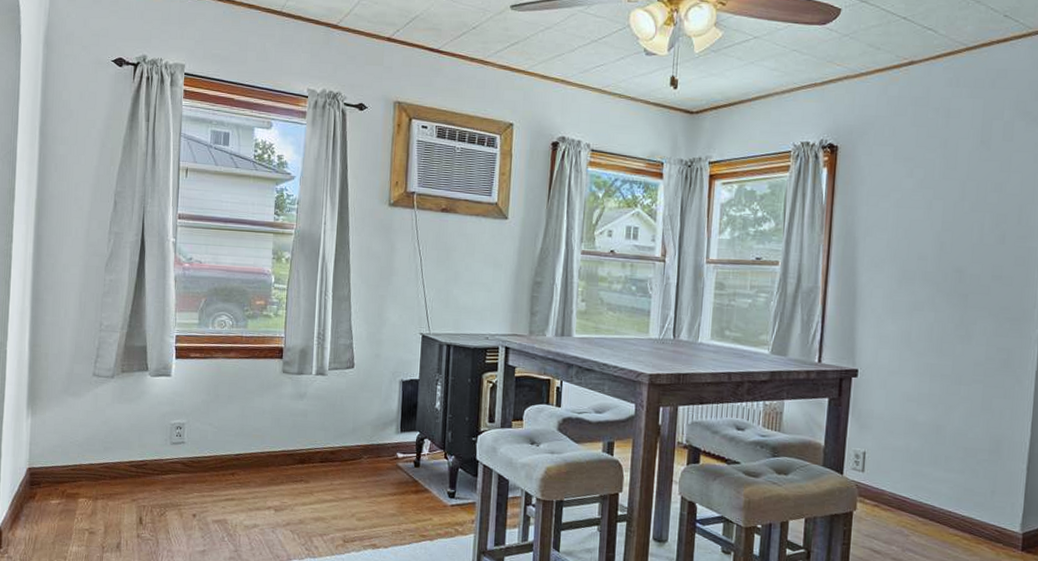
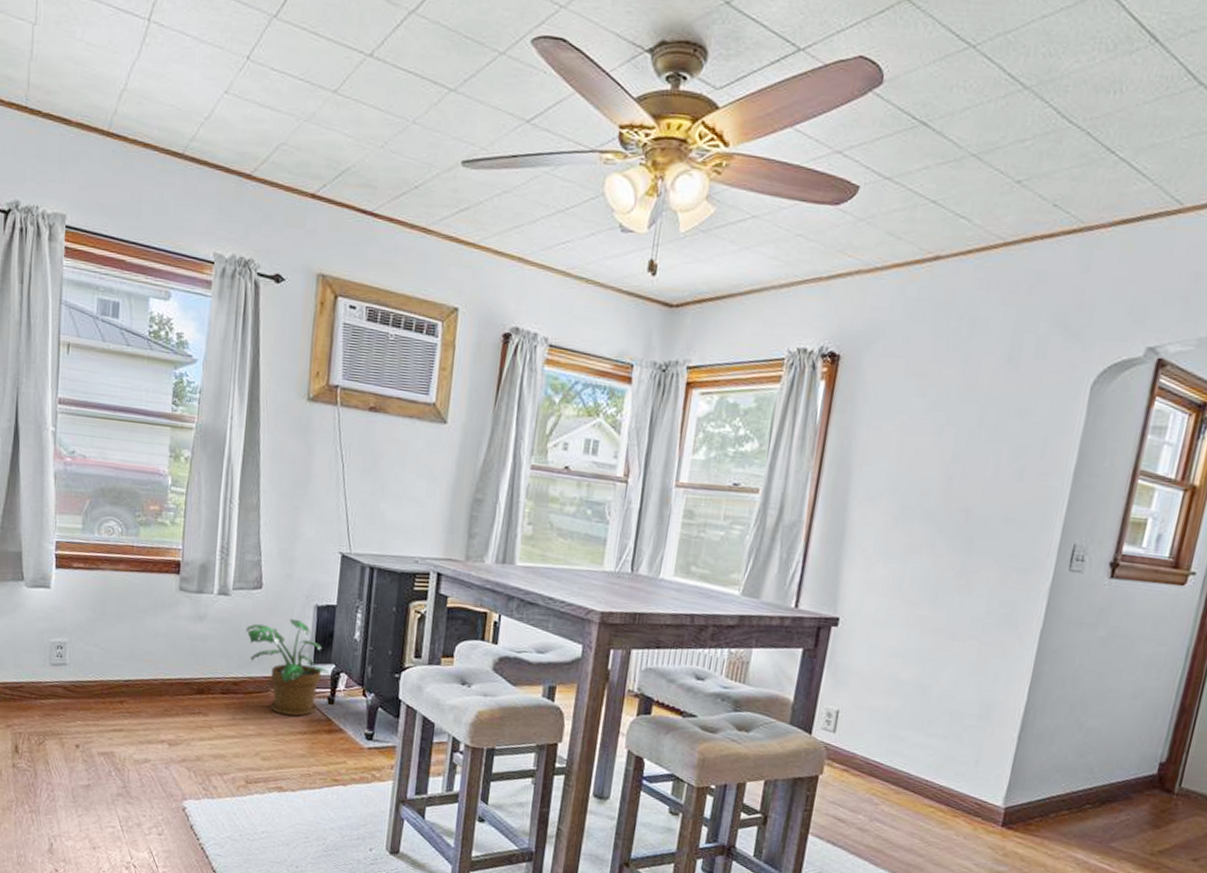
potted plant: none [341,392,415,479] -> present [246,618,330,716]

